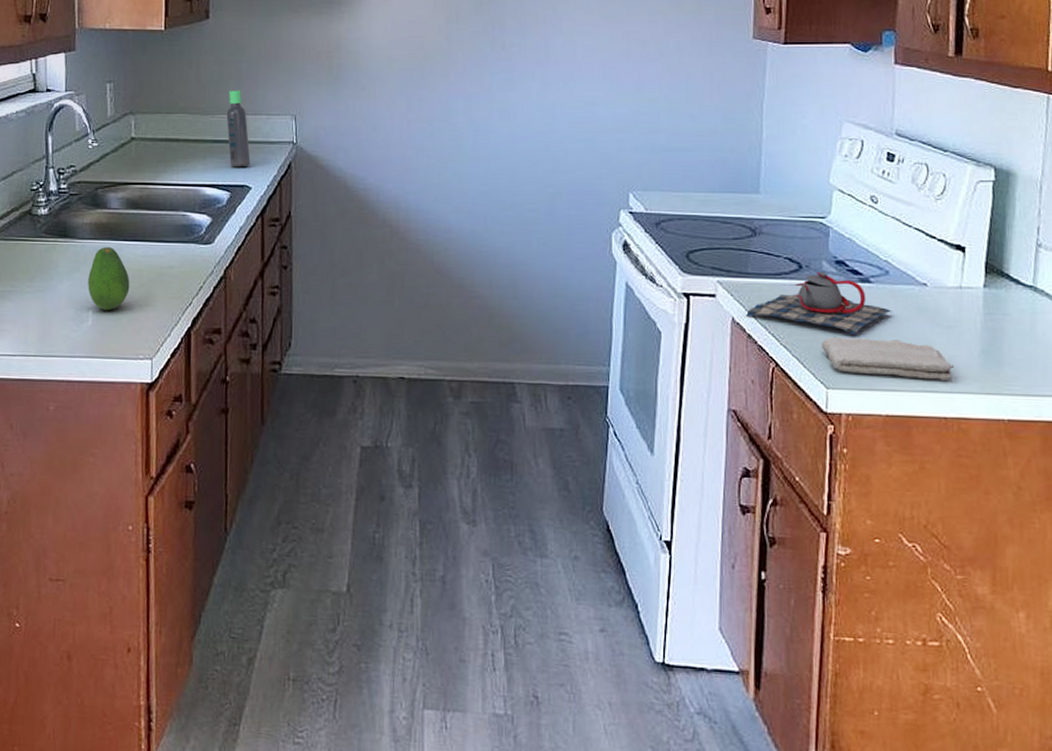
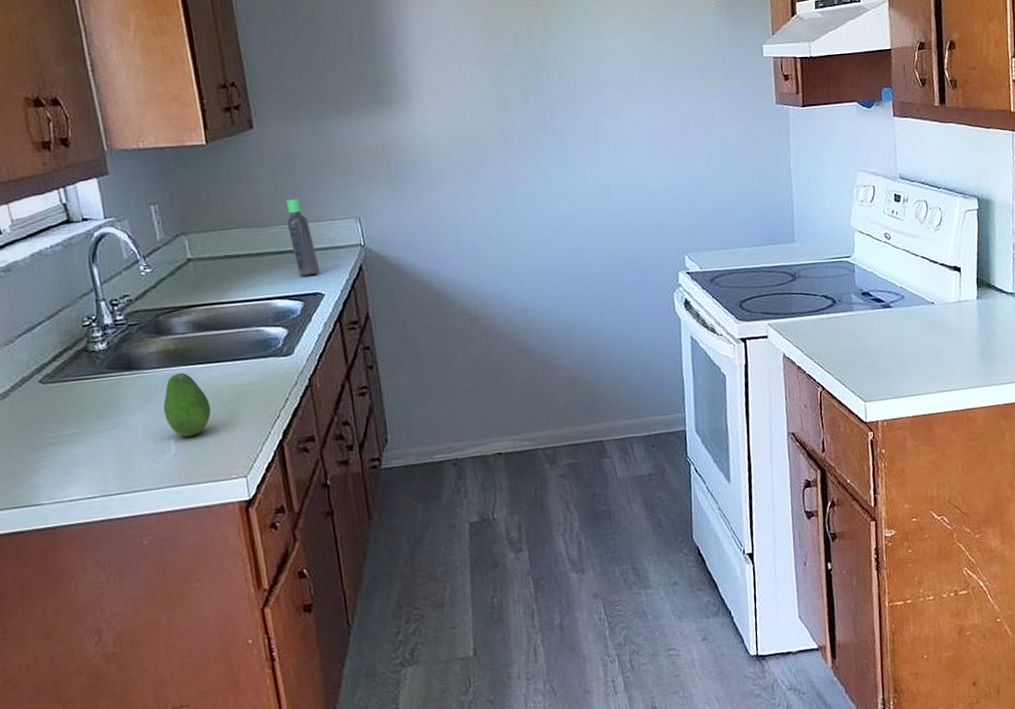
teapot: present [746,271,893,336] -> none [794,303,910,354]
washcloth: present [821,336,955,381] -> none [856,352,961,386]

